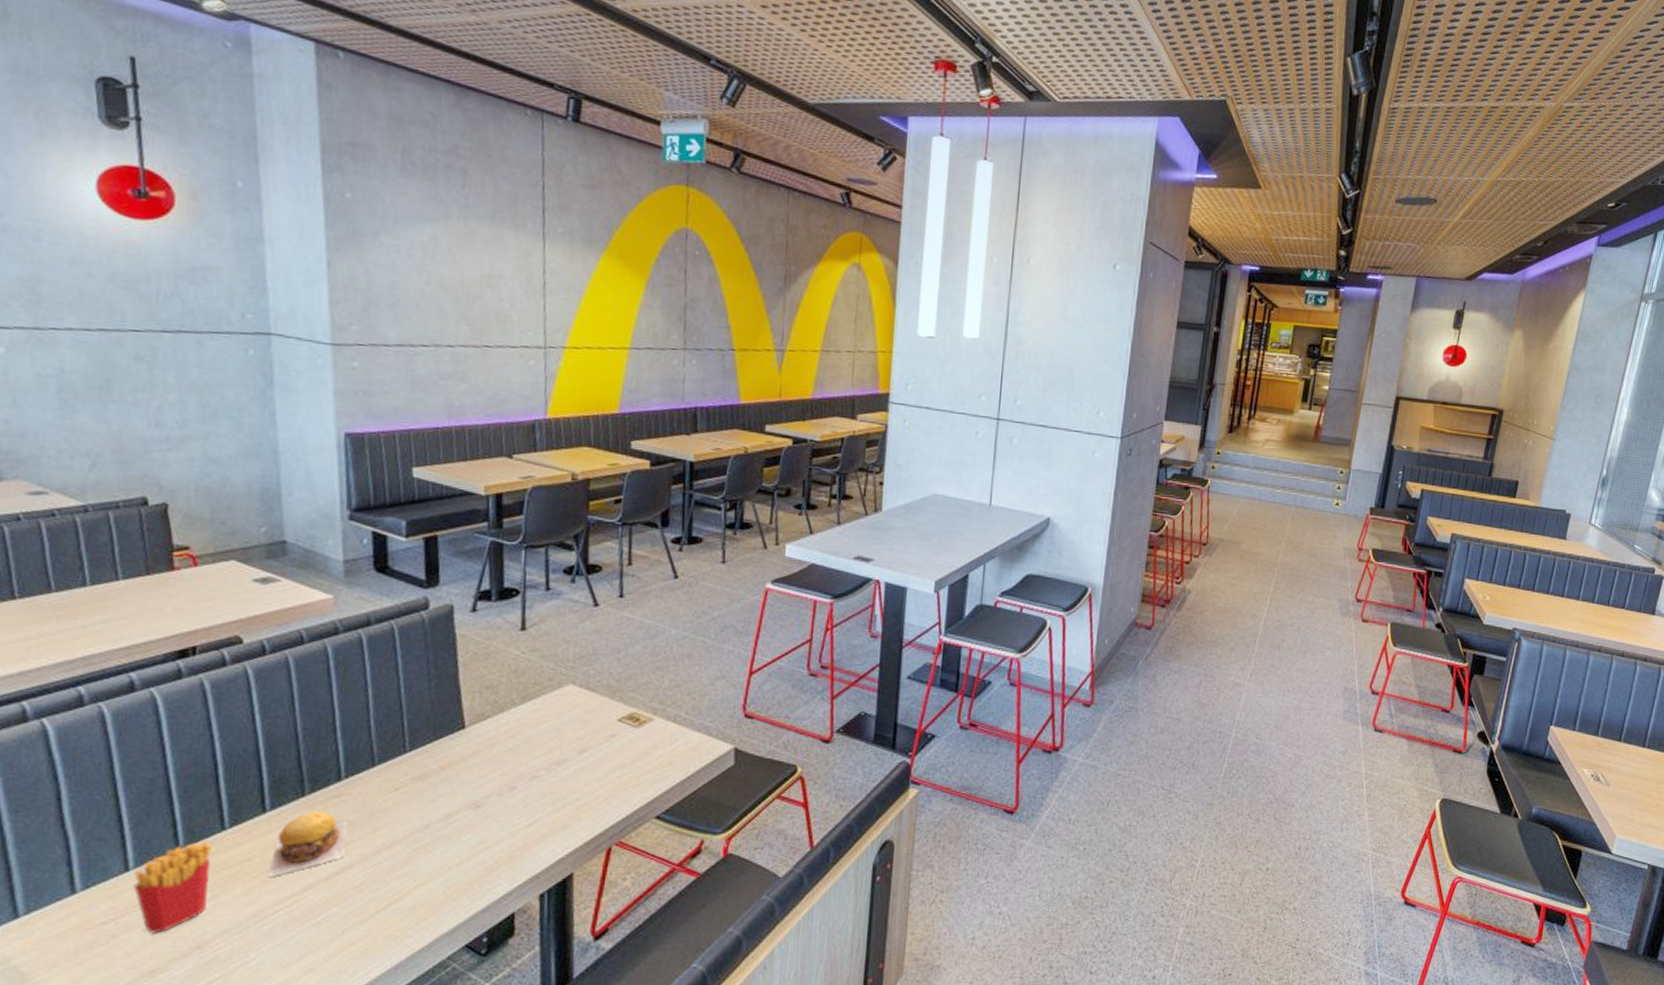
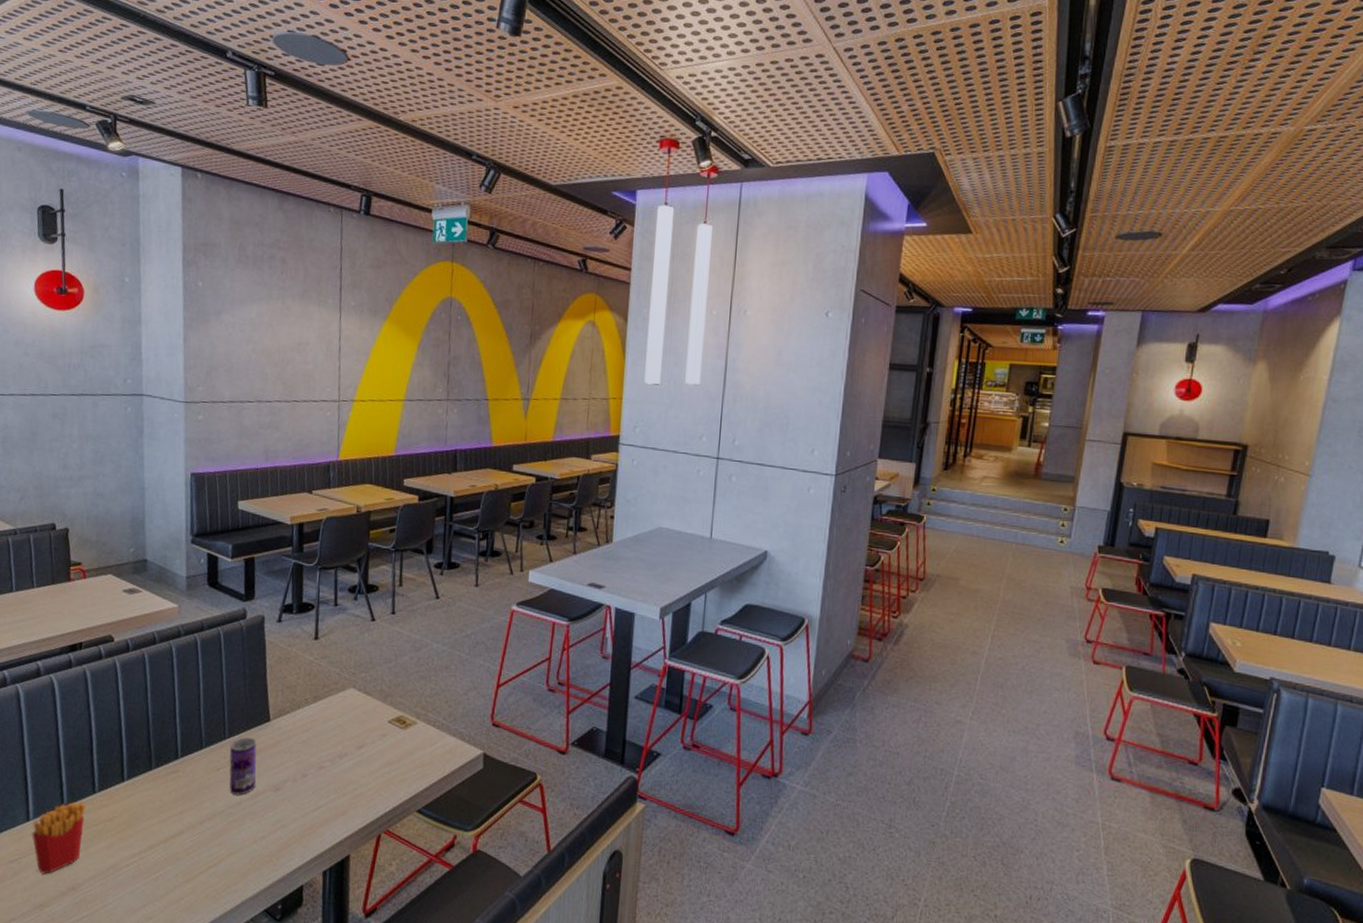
hamburger: present [269,811,349,878] -> none [124,783,182,837]
beverage can: none [412,749,450,817] -> present [229,737,257,795]

